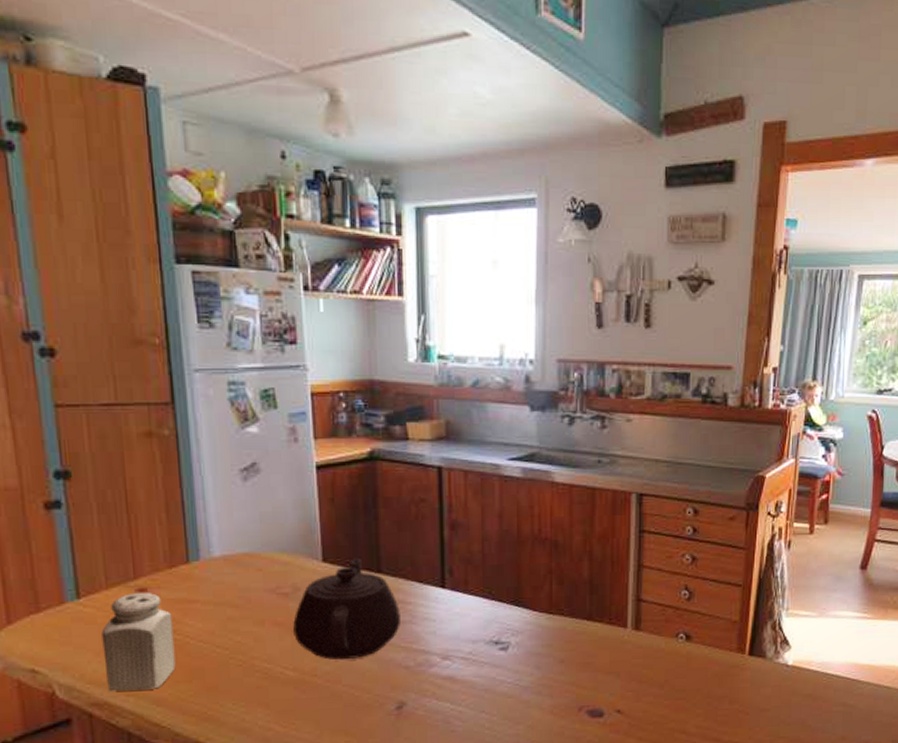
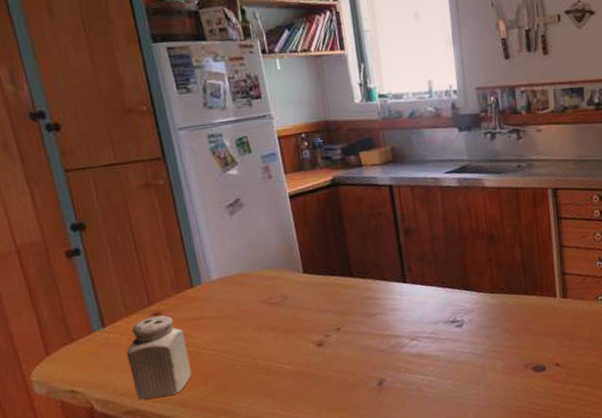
teapot: present [293,558,400,660] -> none [285,267,373,352]

